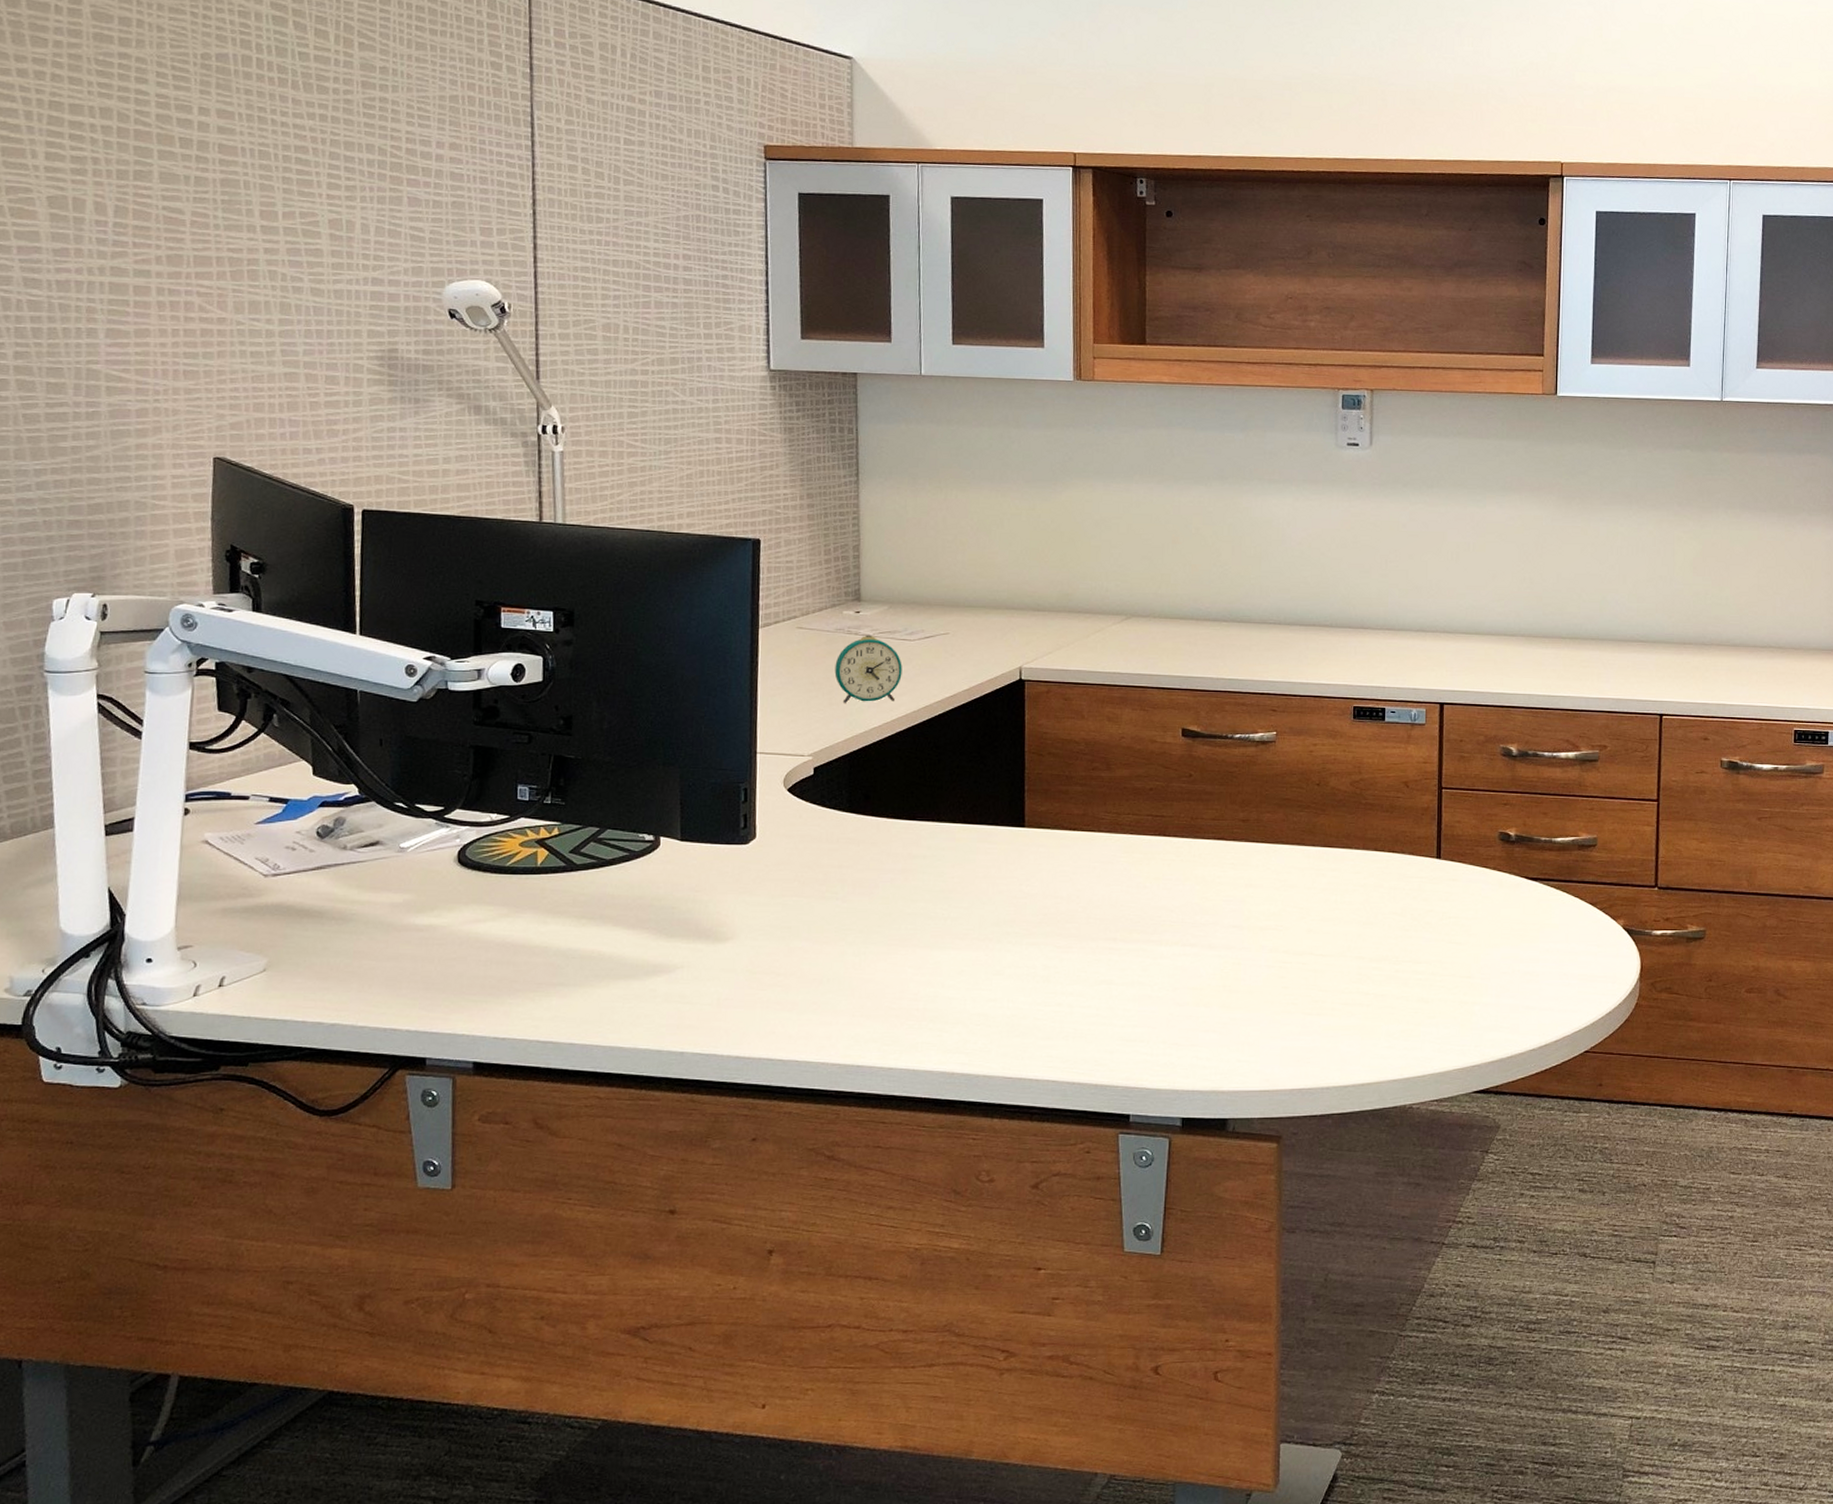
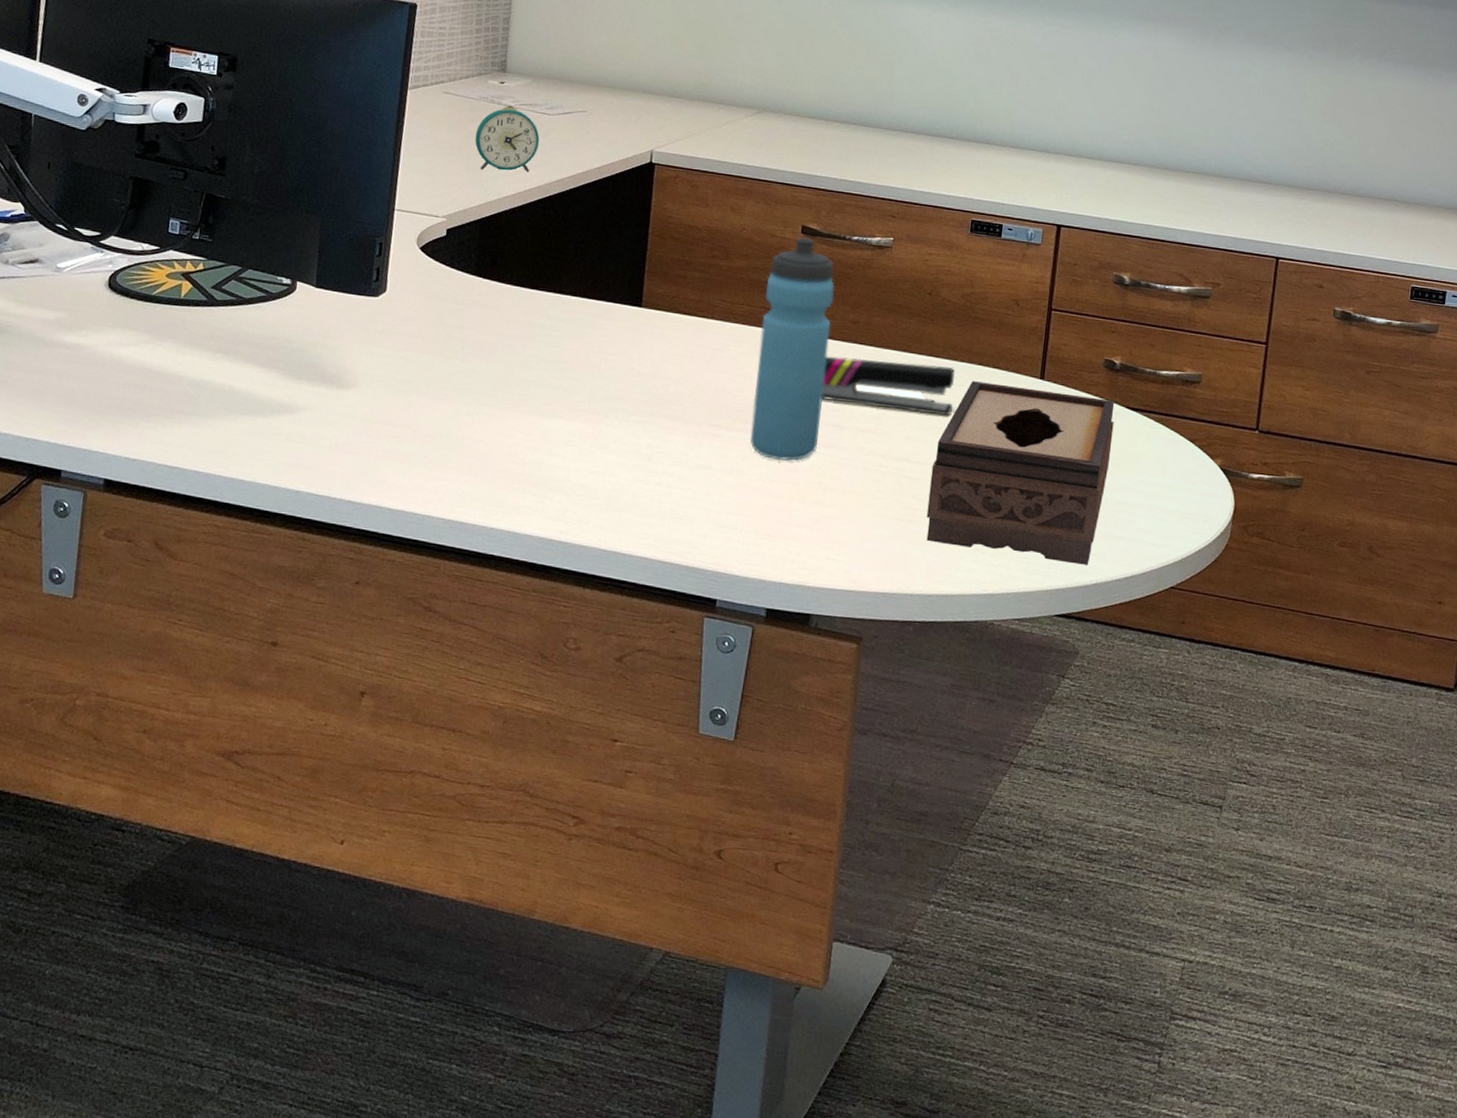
water bottle: none [1148,740,1222,968] -> present [750,237,834,461]
stapler: none [1218,855,1352,905] -> present [821,356,956,416]
tissue box: none [1335,868,1514,1039] -> present [926,381,1115,565]

